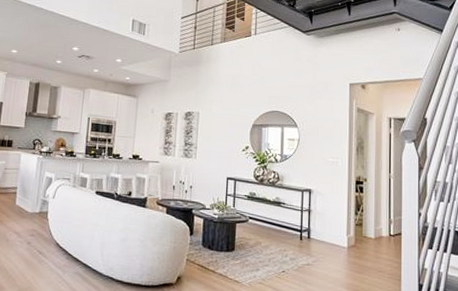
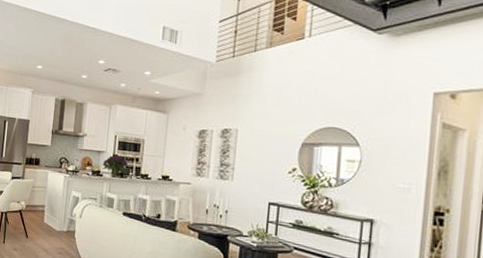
bouquet: none [75,134,100,158] -> present [102,153,128,178]

